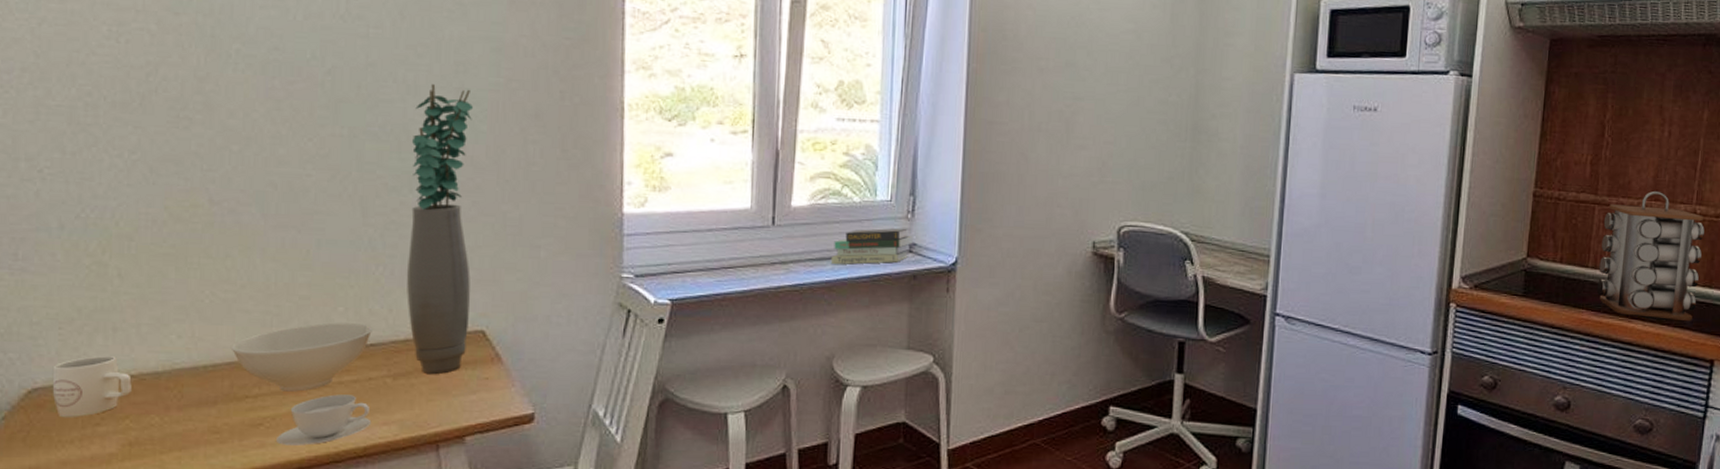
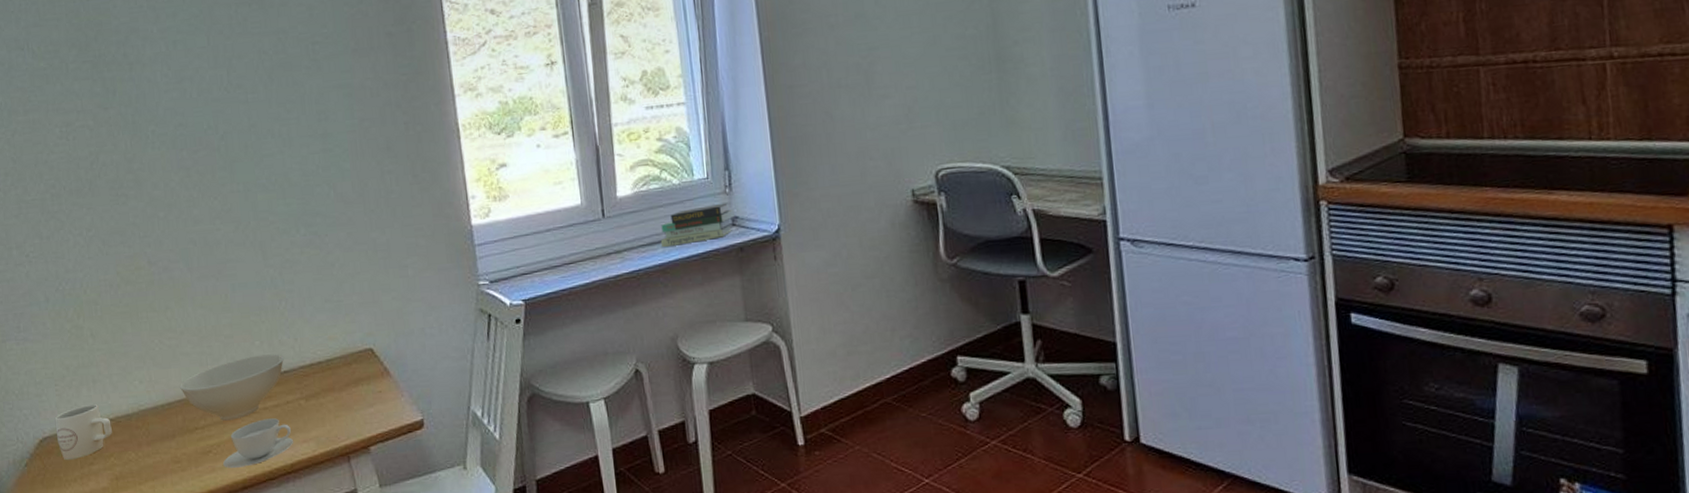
vase: present [406,84,473,374] -> none [292,134,360,393]
spice rack: present [1596,191,1705,321] -> none [1493,39,1636,187]

